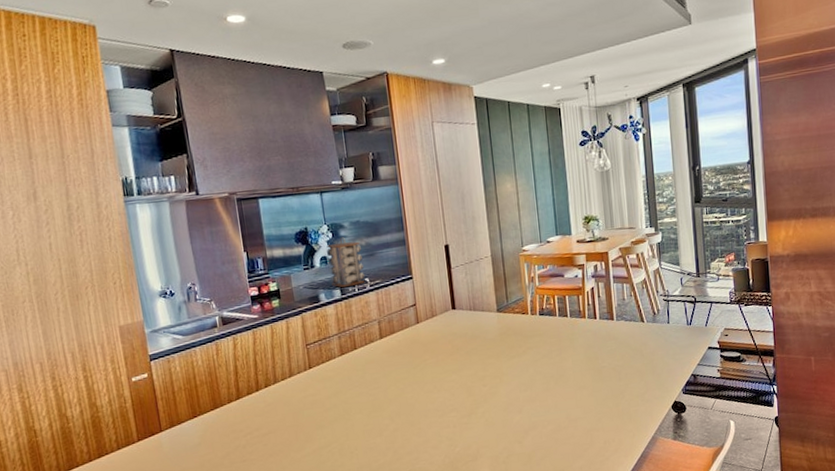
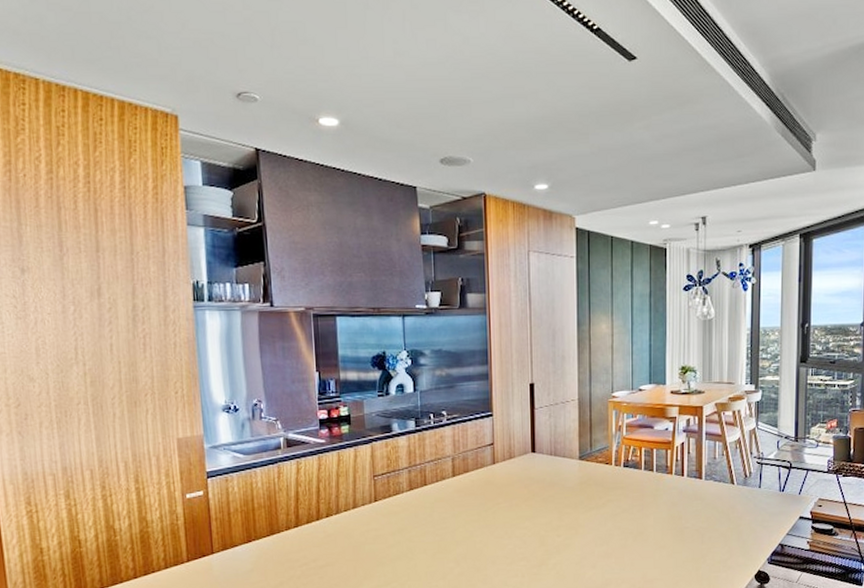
spice rack: present [326,236,365,288] -> none [404,364,442,419]

